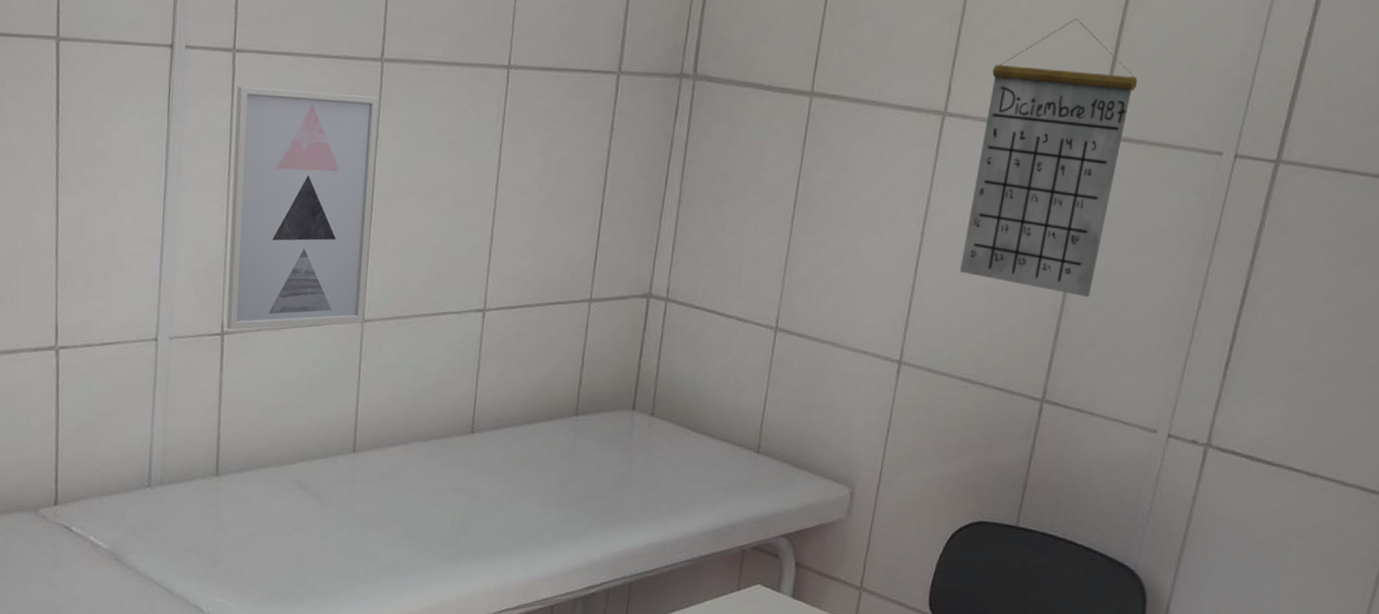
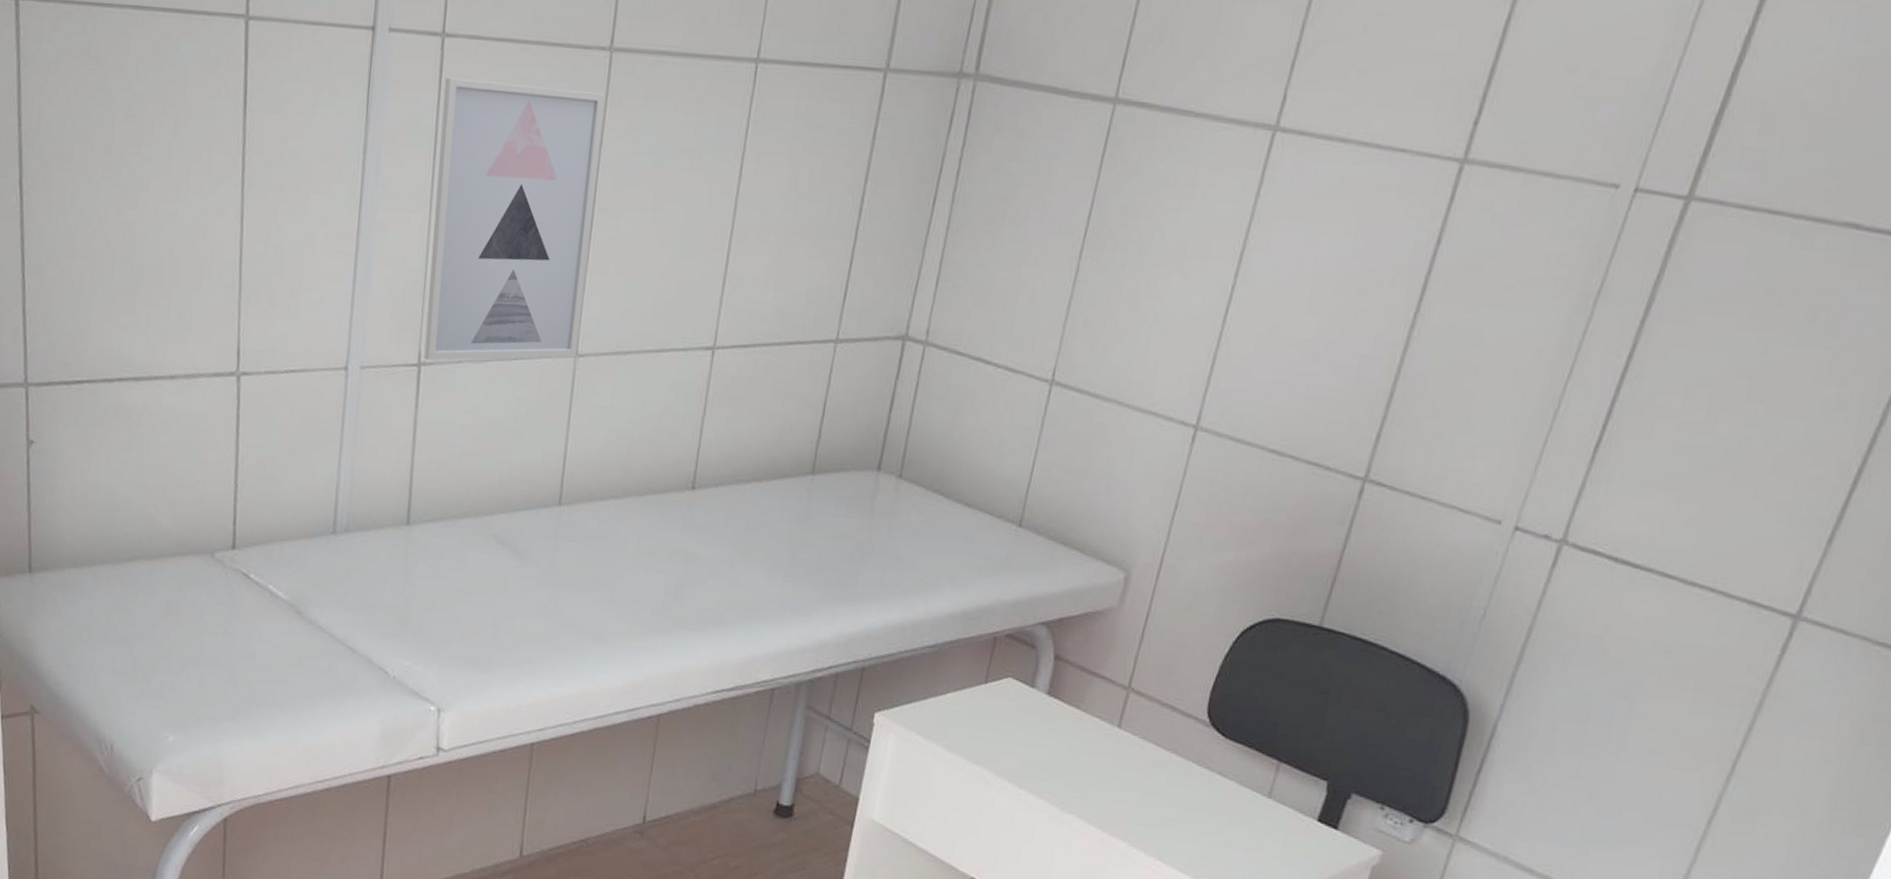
calendar: present [959,18,1138,298] -> none [1277,13,1522,359]

